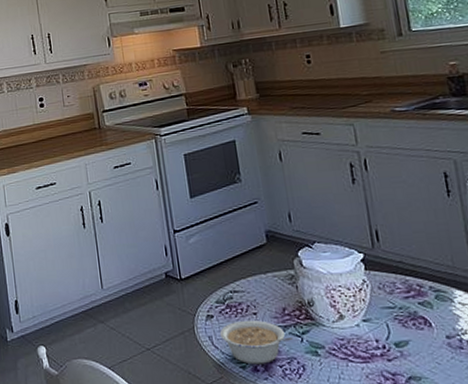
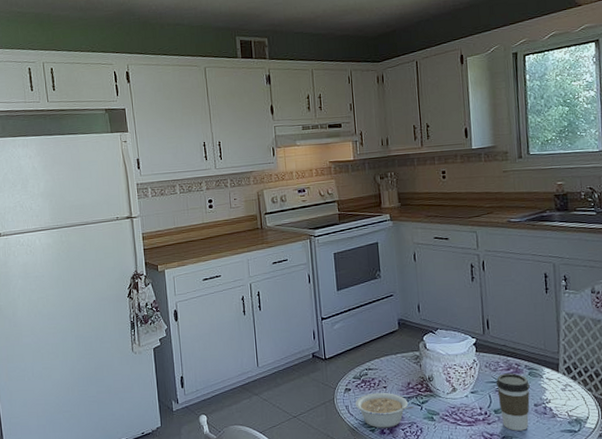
coffee cup: none [393,296,441,370] -> present [495,373,530,431]

